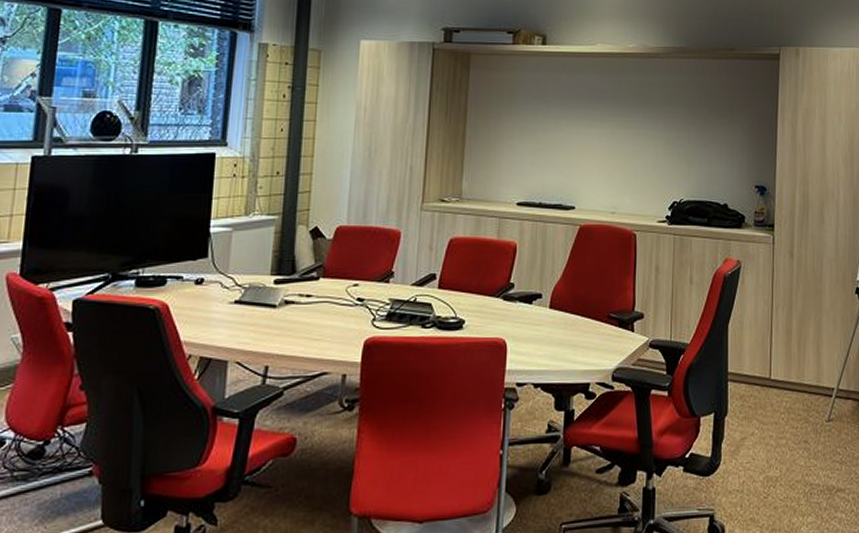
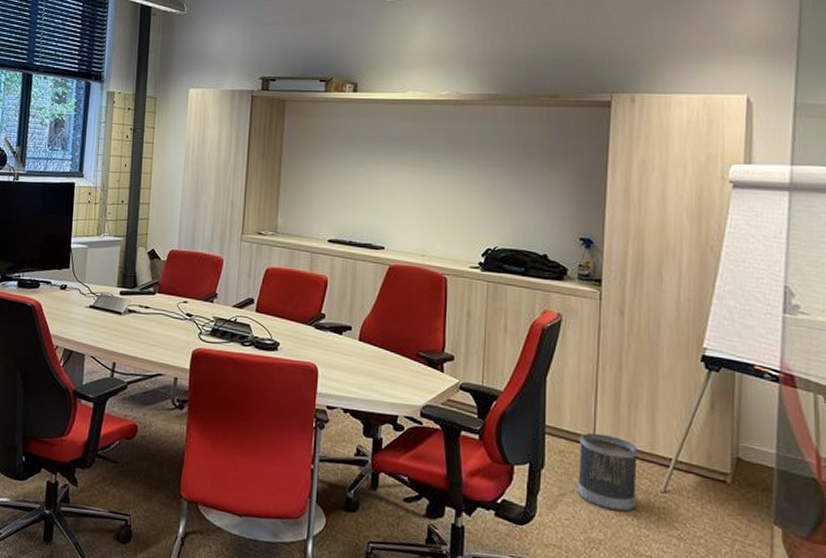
wastebasket: none [756,373,808,447] -> present [577,432,639,512]

